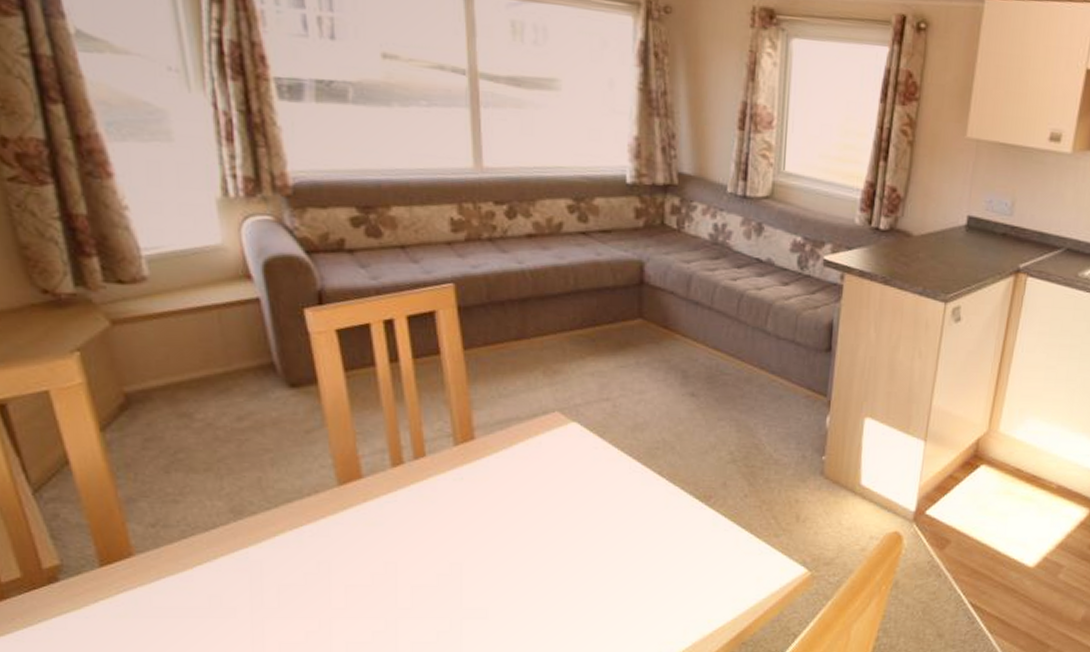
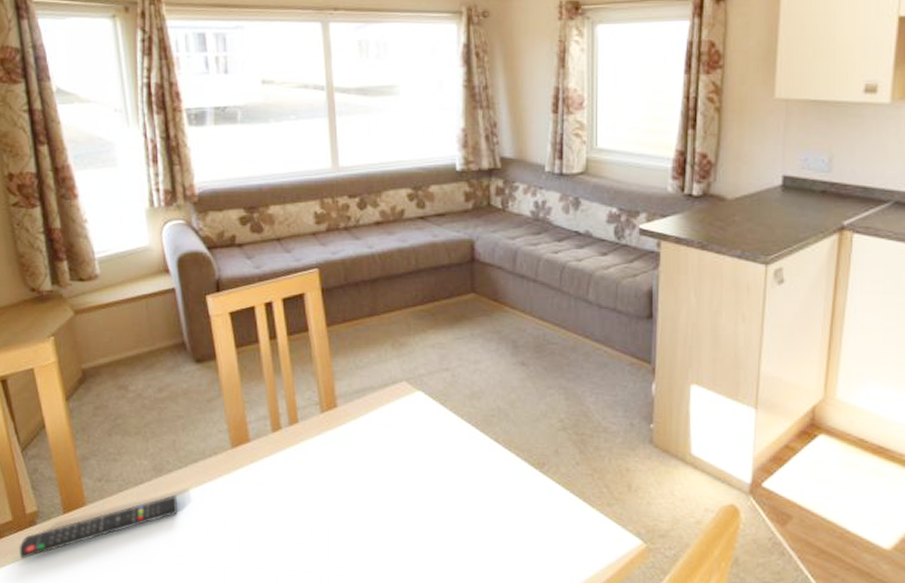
remote control: none [33,539,266,623] -> present [19,494,178,559]

